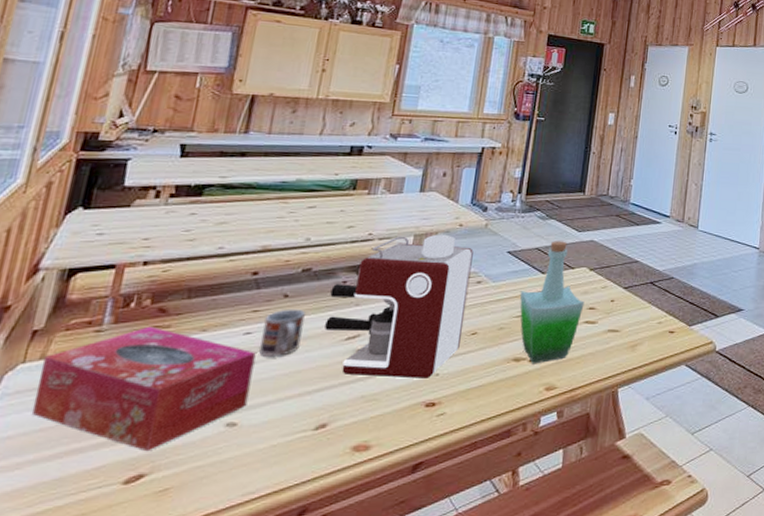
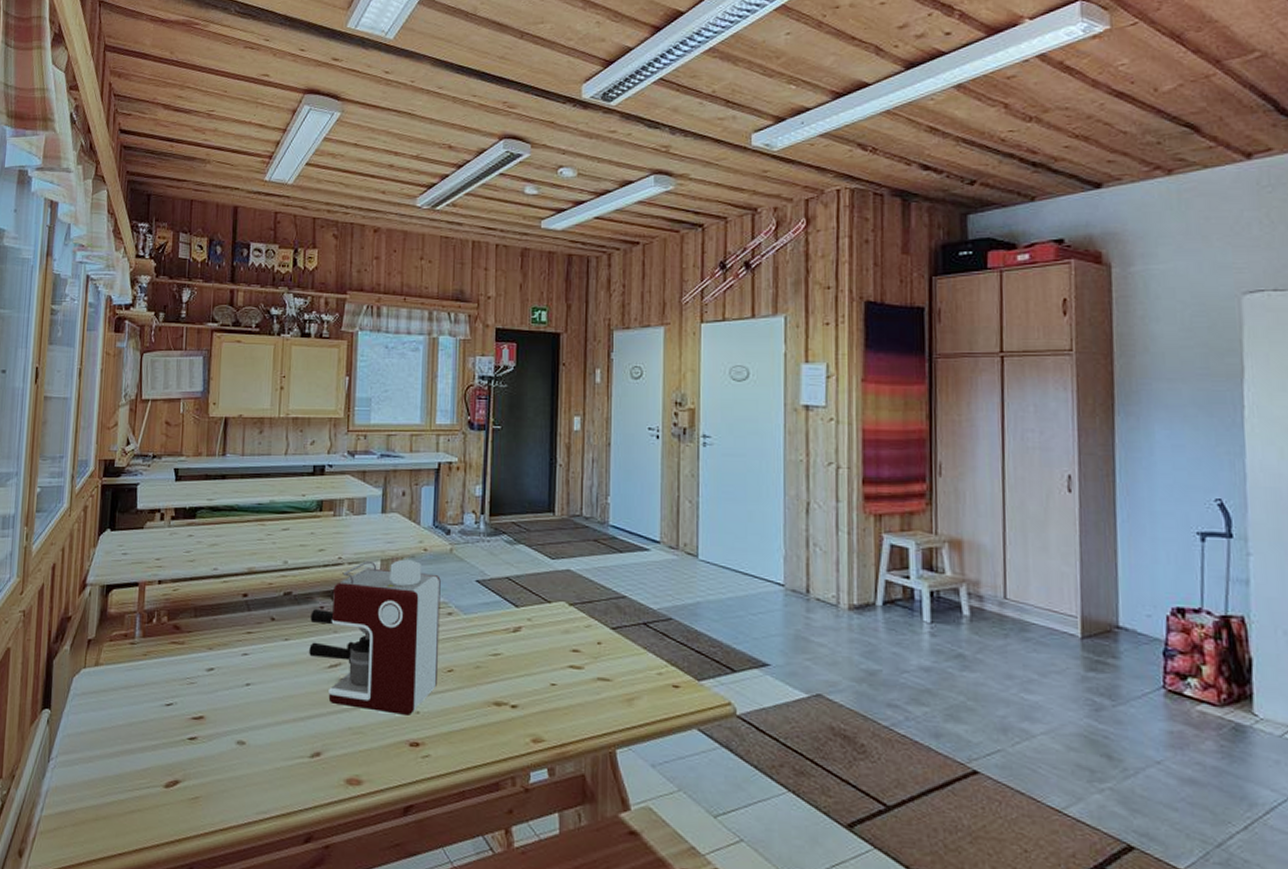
tissue box: present [31,326,256,452] -> none [94,641,254,760]
cup: present [258,309,305,357] -> none [255,632,291,679]
bottle: present [520,241,585,364] -> none [494,569,567,711]

